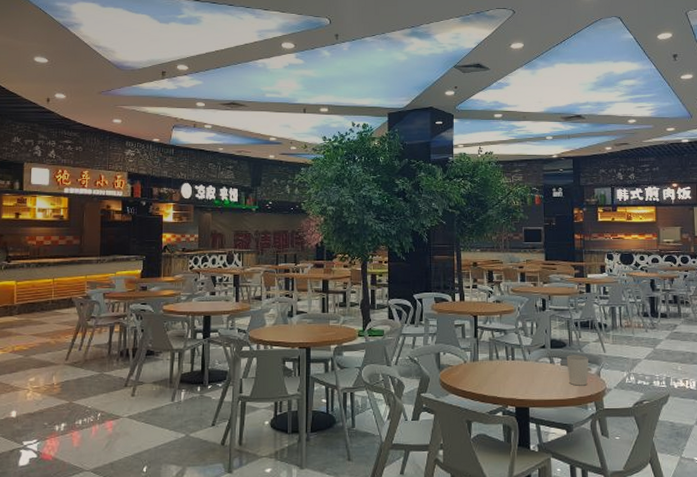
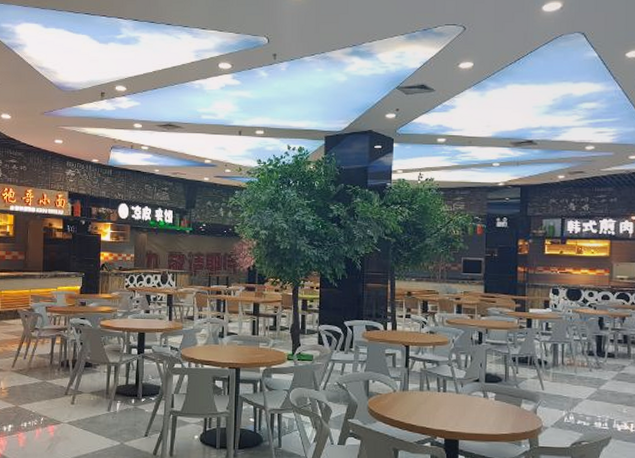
cup: present [566,355,592,386] -> none [501,390,528,422]

